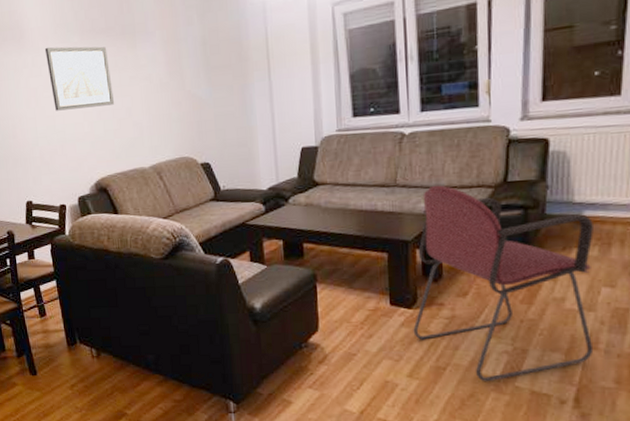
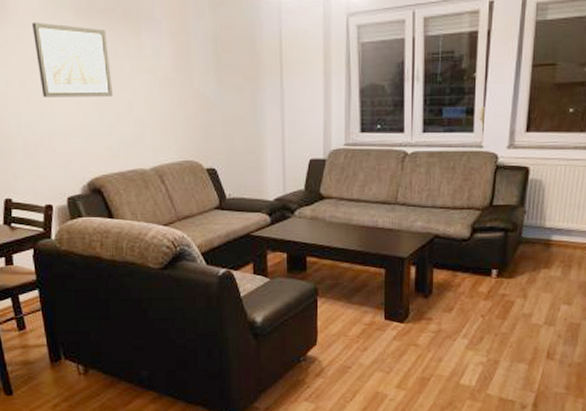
armchair: present [413,185,594,382] -> none [404,205,559,391]

